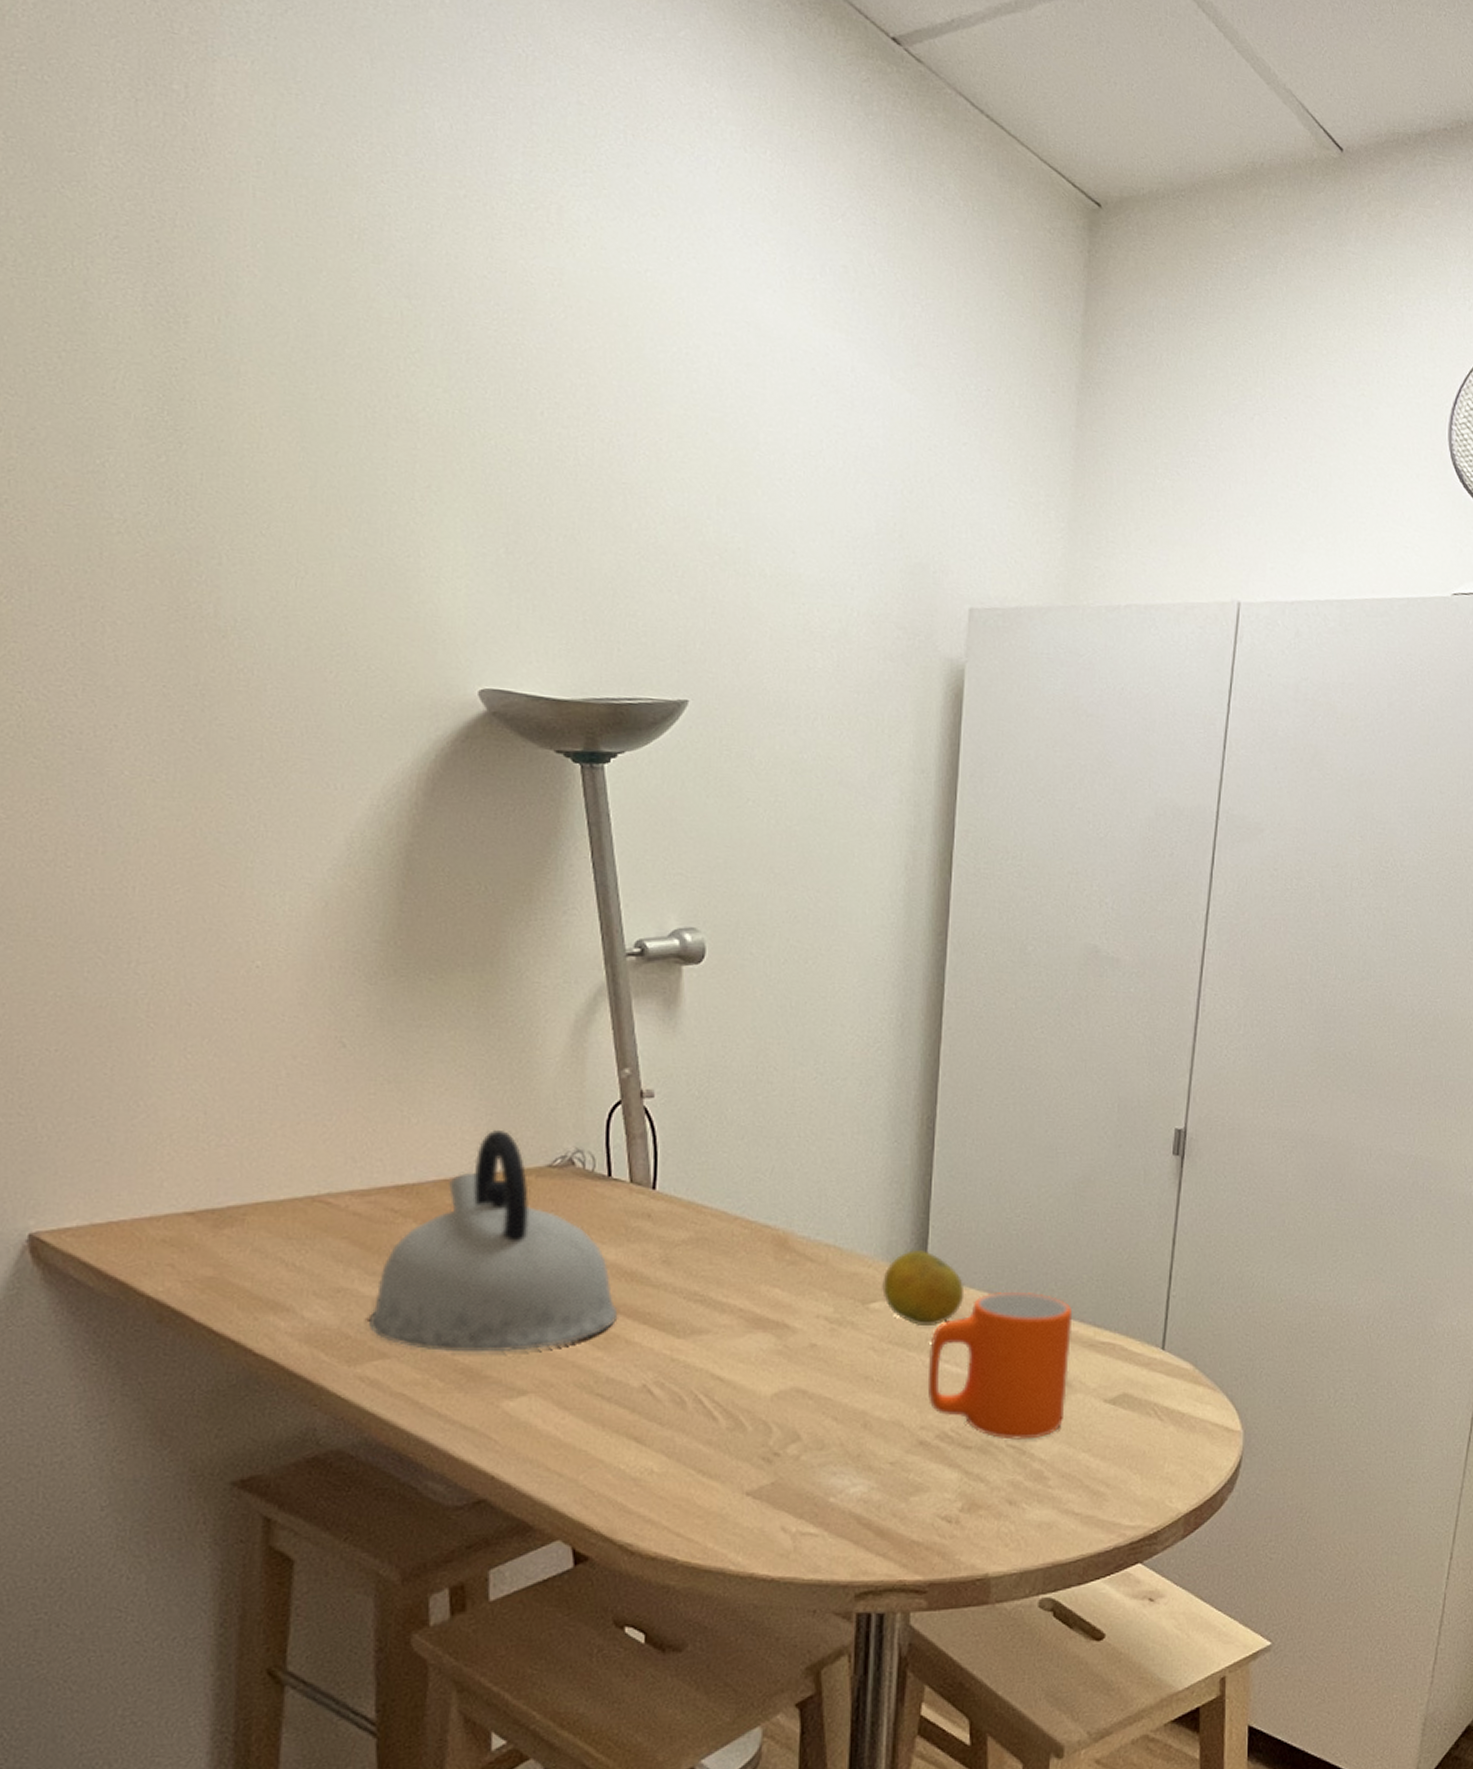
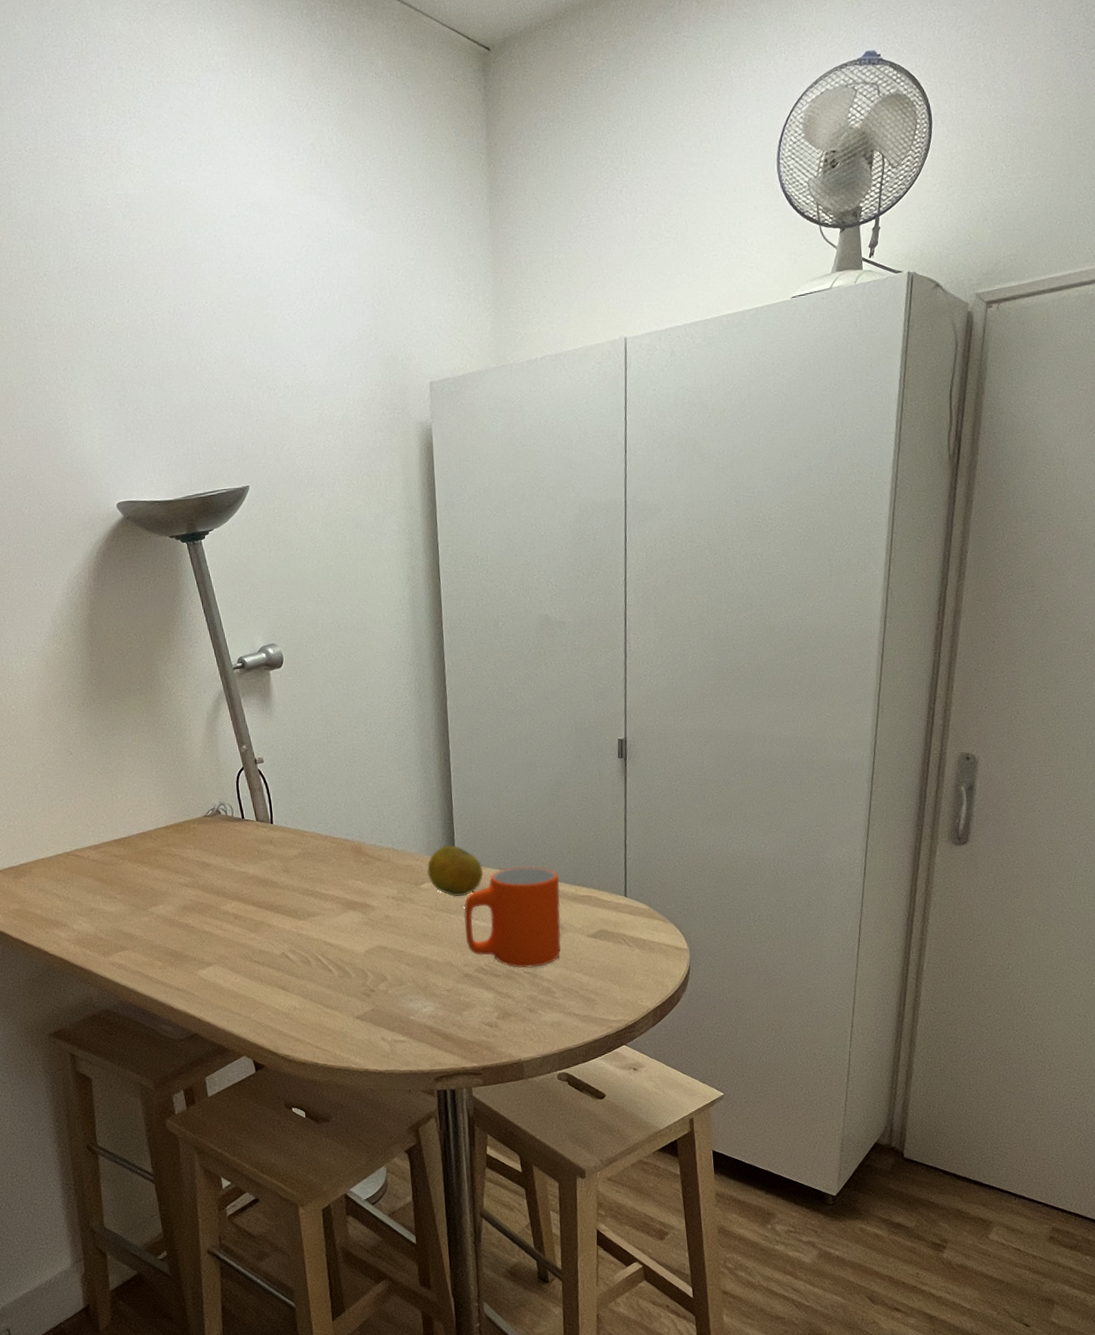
kettle: present [369,1129,618,1353] -> none [112,796,261,942]

